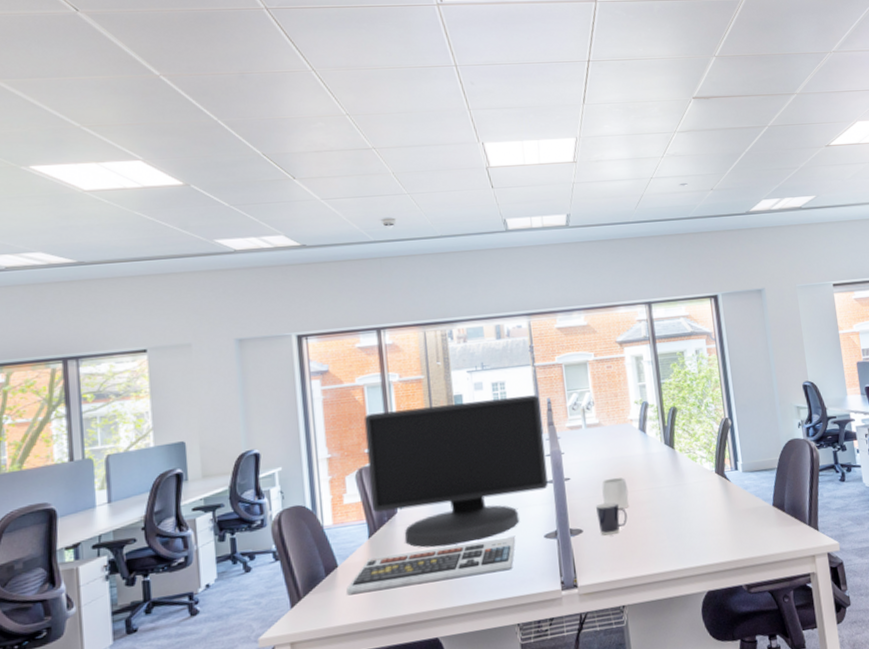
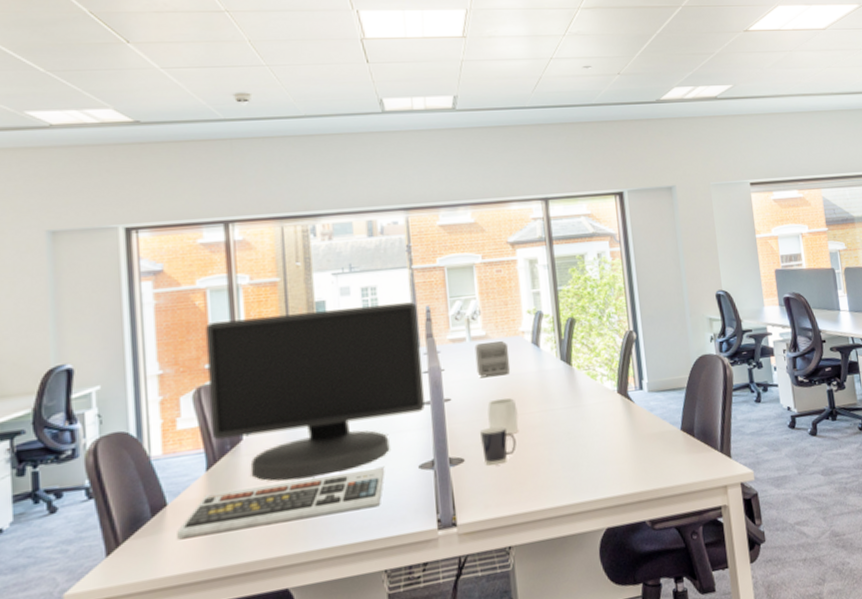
desk organizer: none [589,428,621,460] -> present [474,341,511,378]

